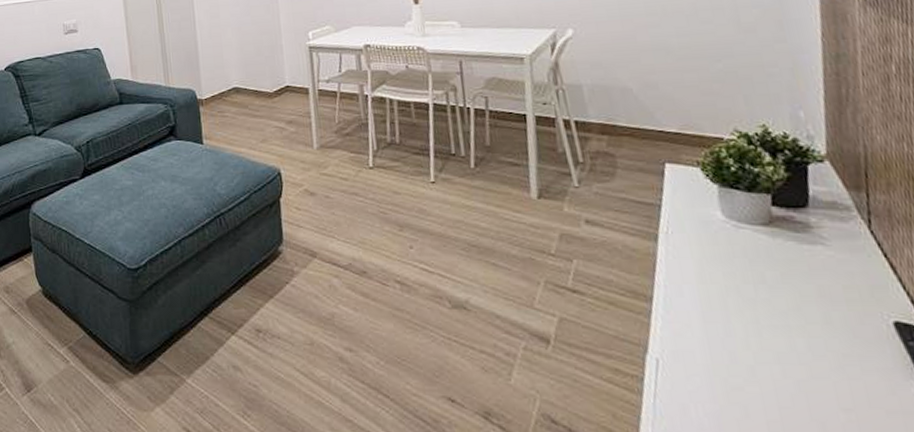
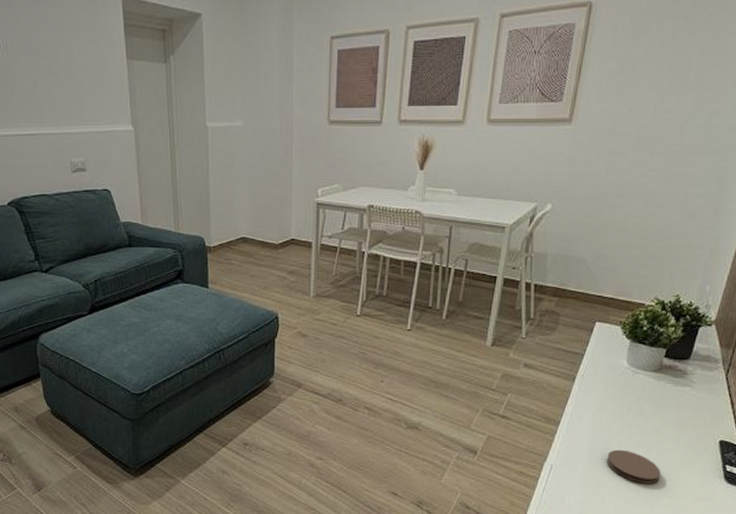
coaster: none [732,336,822,388] -> present [606,449,661,484]

